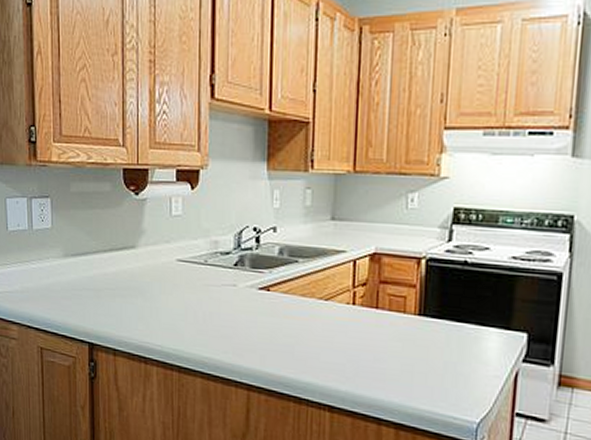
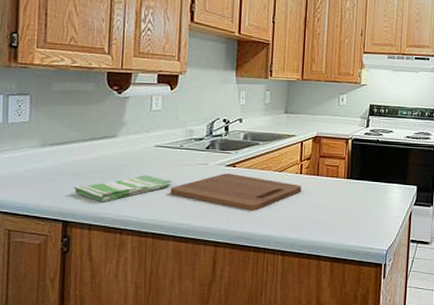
dish towel: none [97,295,197,325] -> present [74,175,172,202]
cutting board: none [195,298,355,350] -> present [170,173,302,211]

